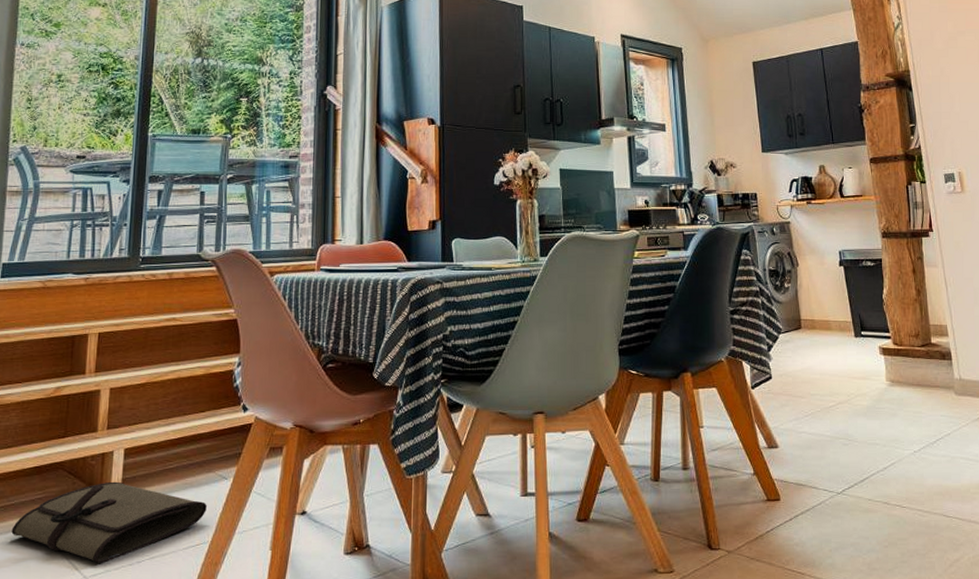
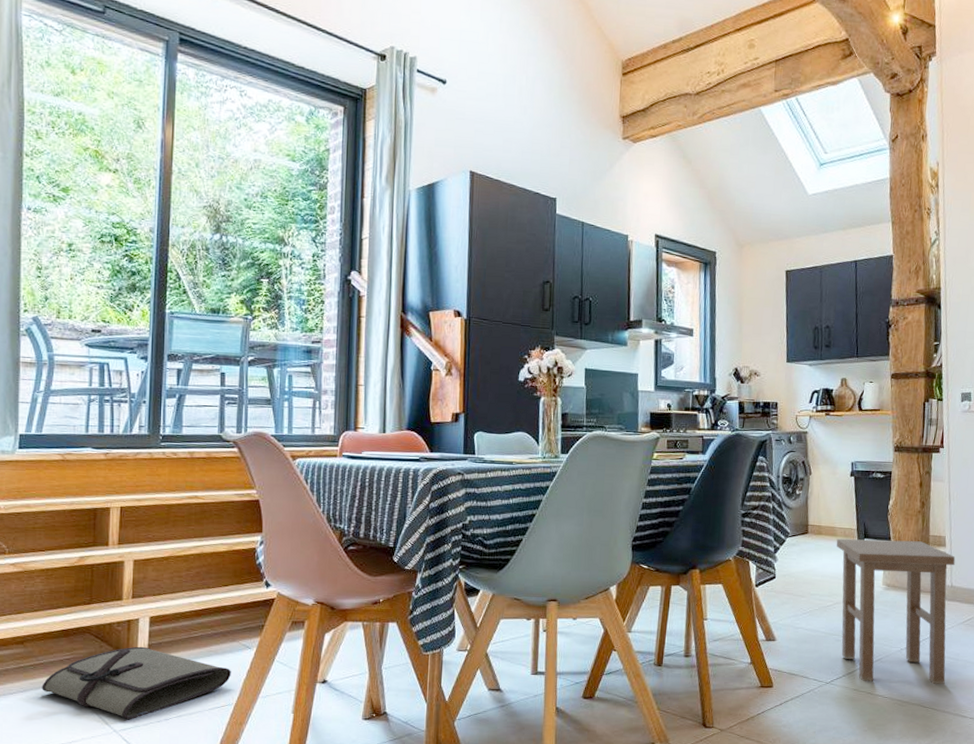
stool: none [832,332,967,490] -> present [836,538,956,684]

